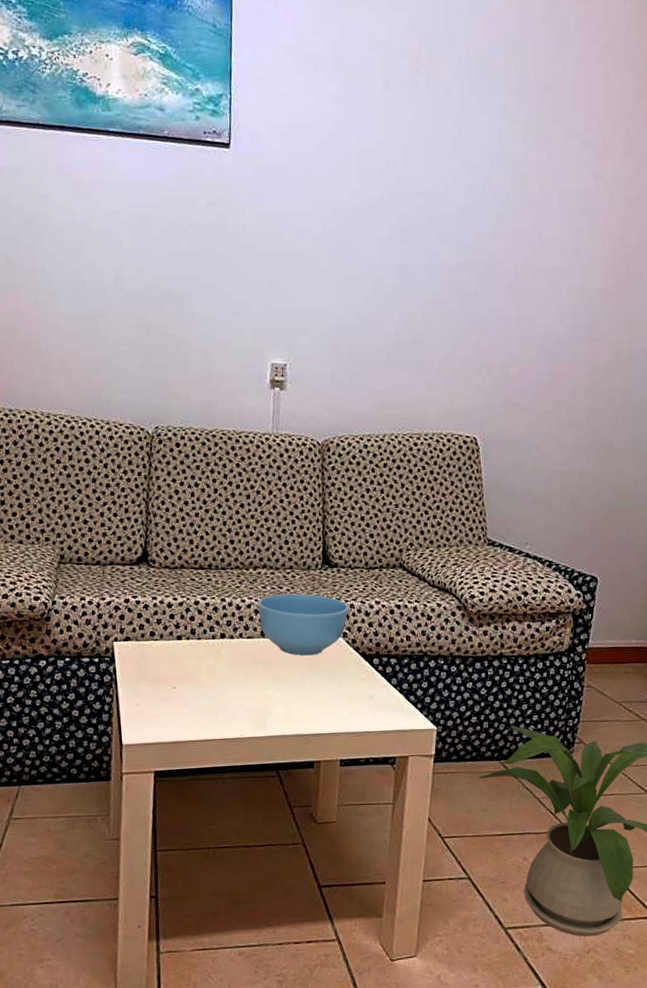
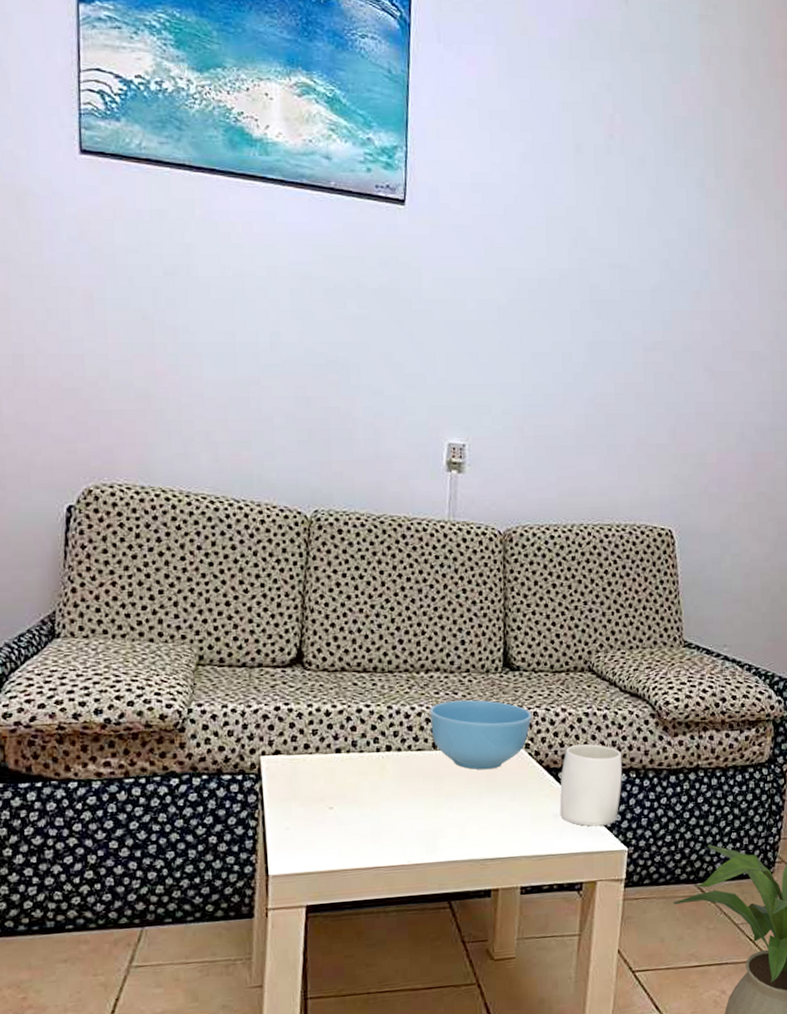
mug: none [374,633,432,708] -> present [559,743,623,827]

